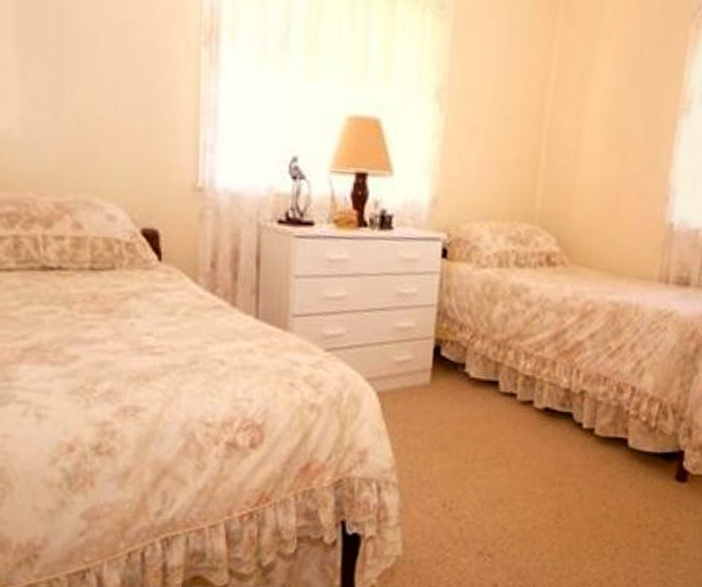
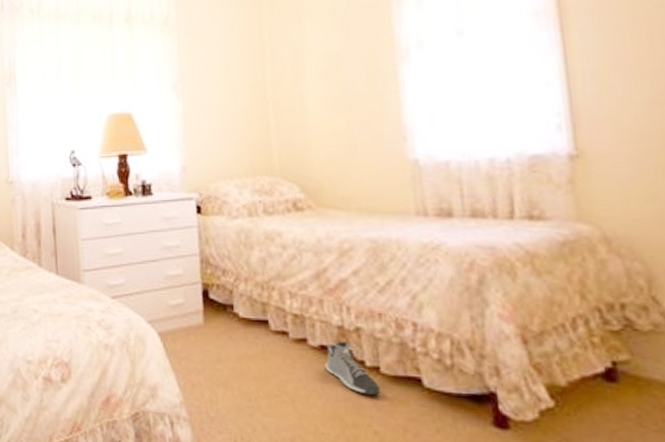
sneaker: none [545,404,591,456] -> present [325,342,380,396]

